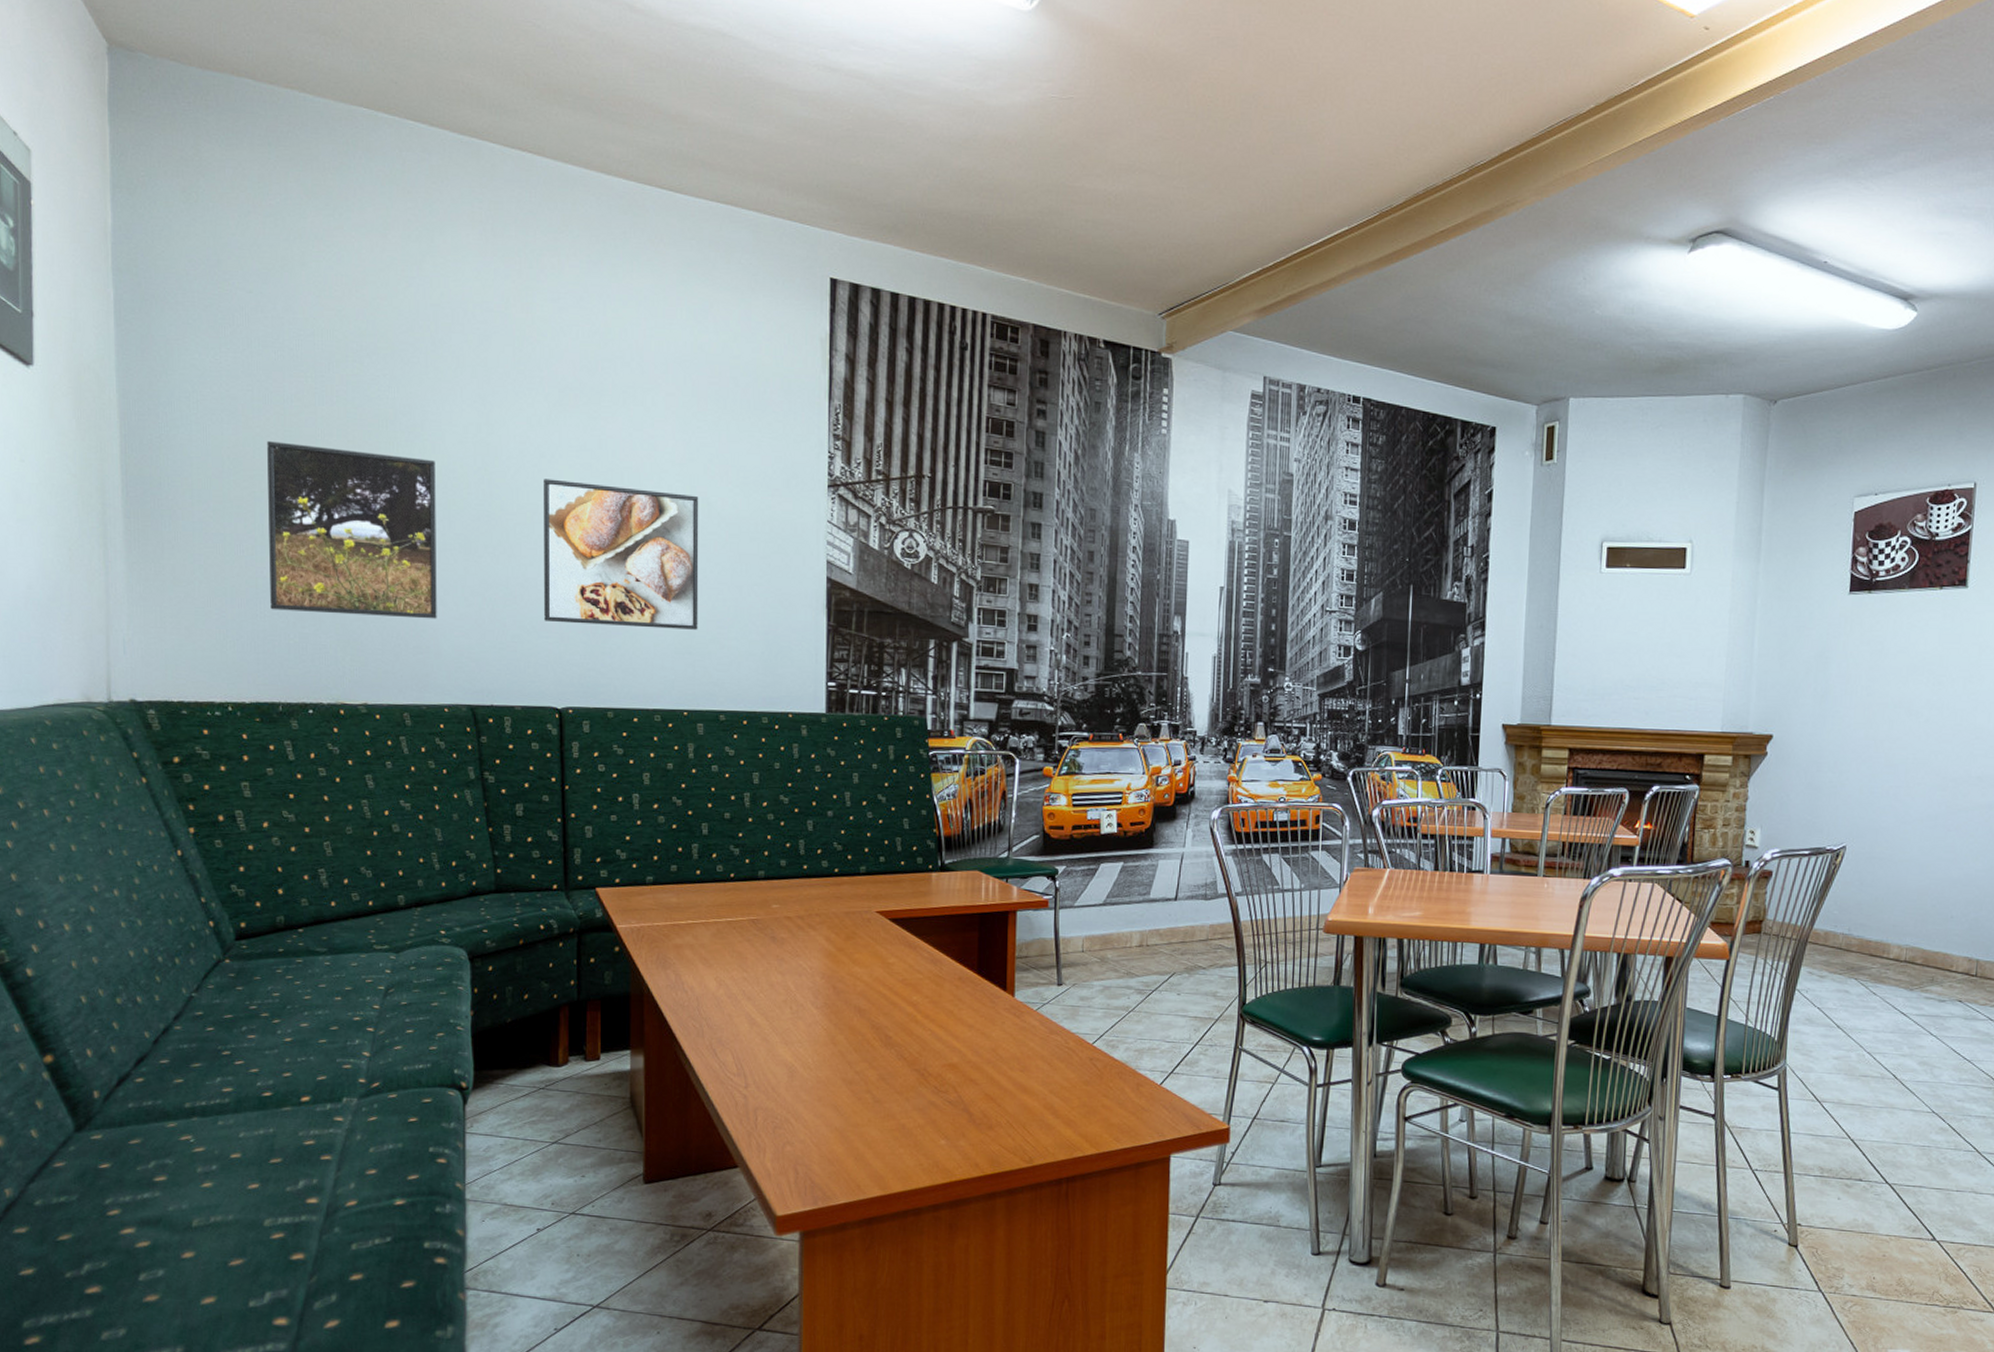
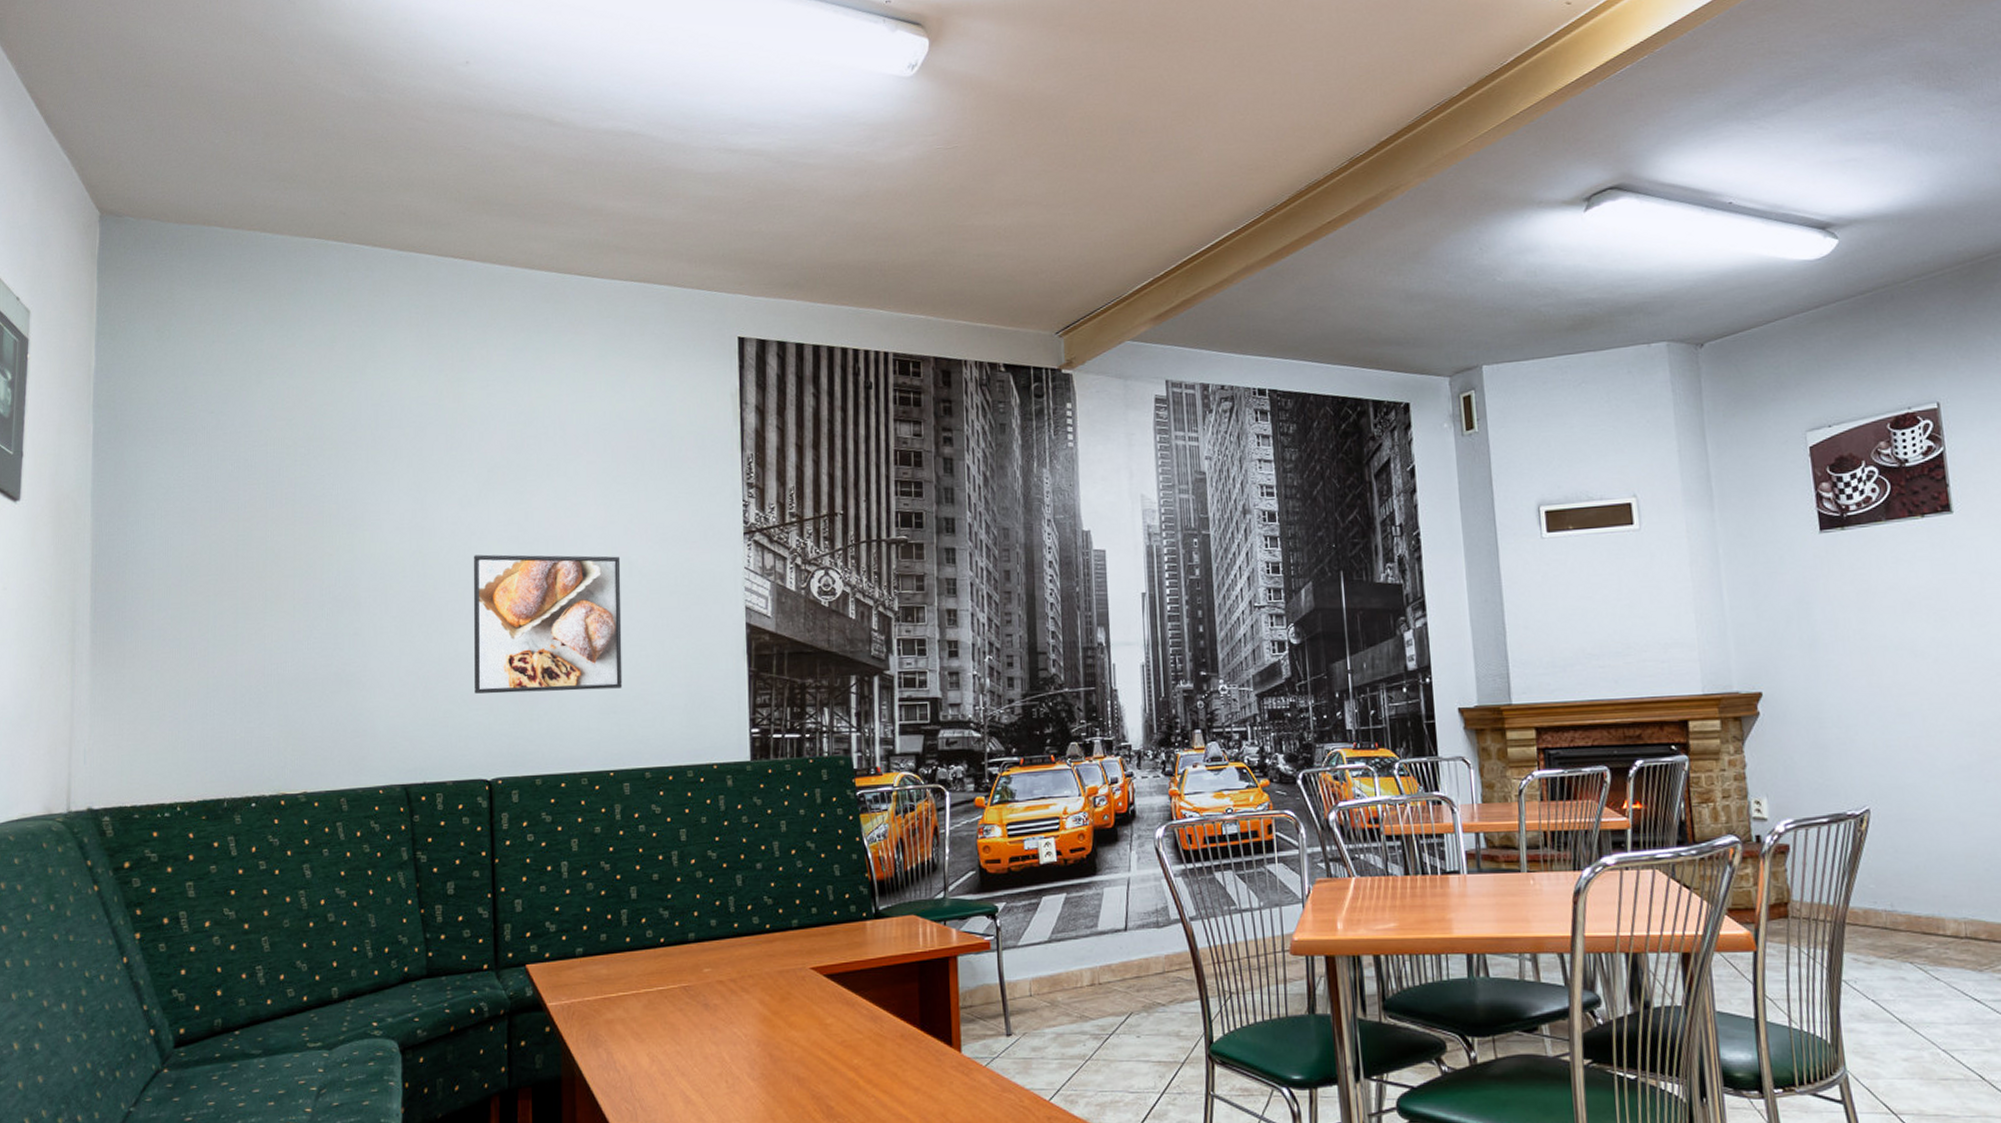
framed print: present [267,441,437,619] -> none [220,546,374,708]

